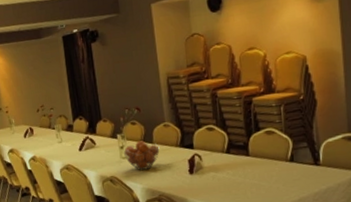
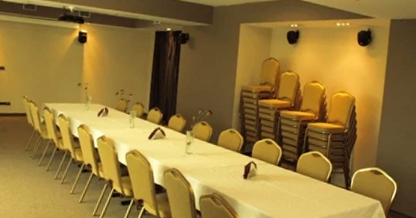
fruit basket: present [123,141,160,170] -> none [189,141,222,168]

